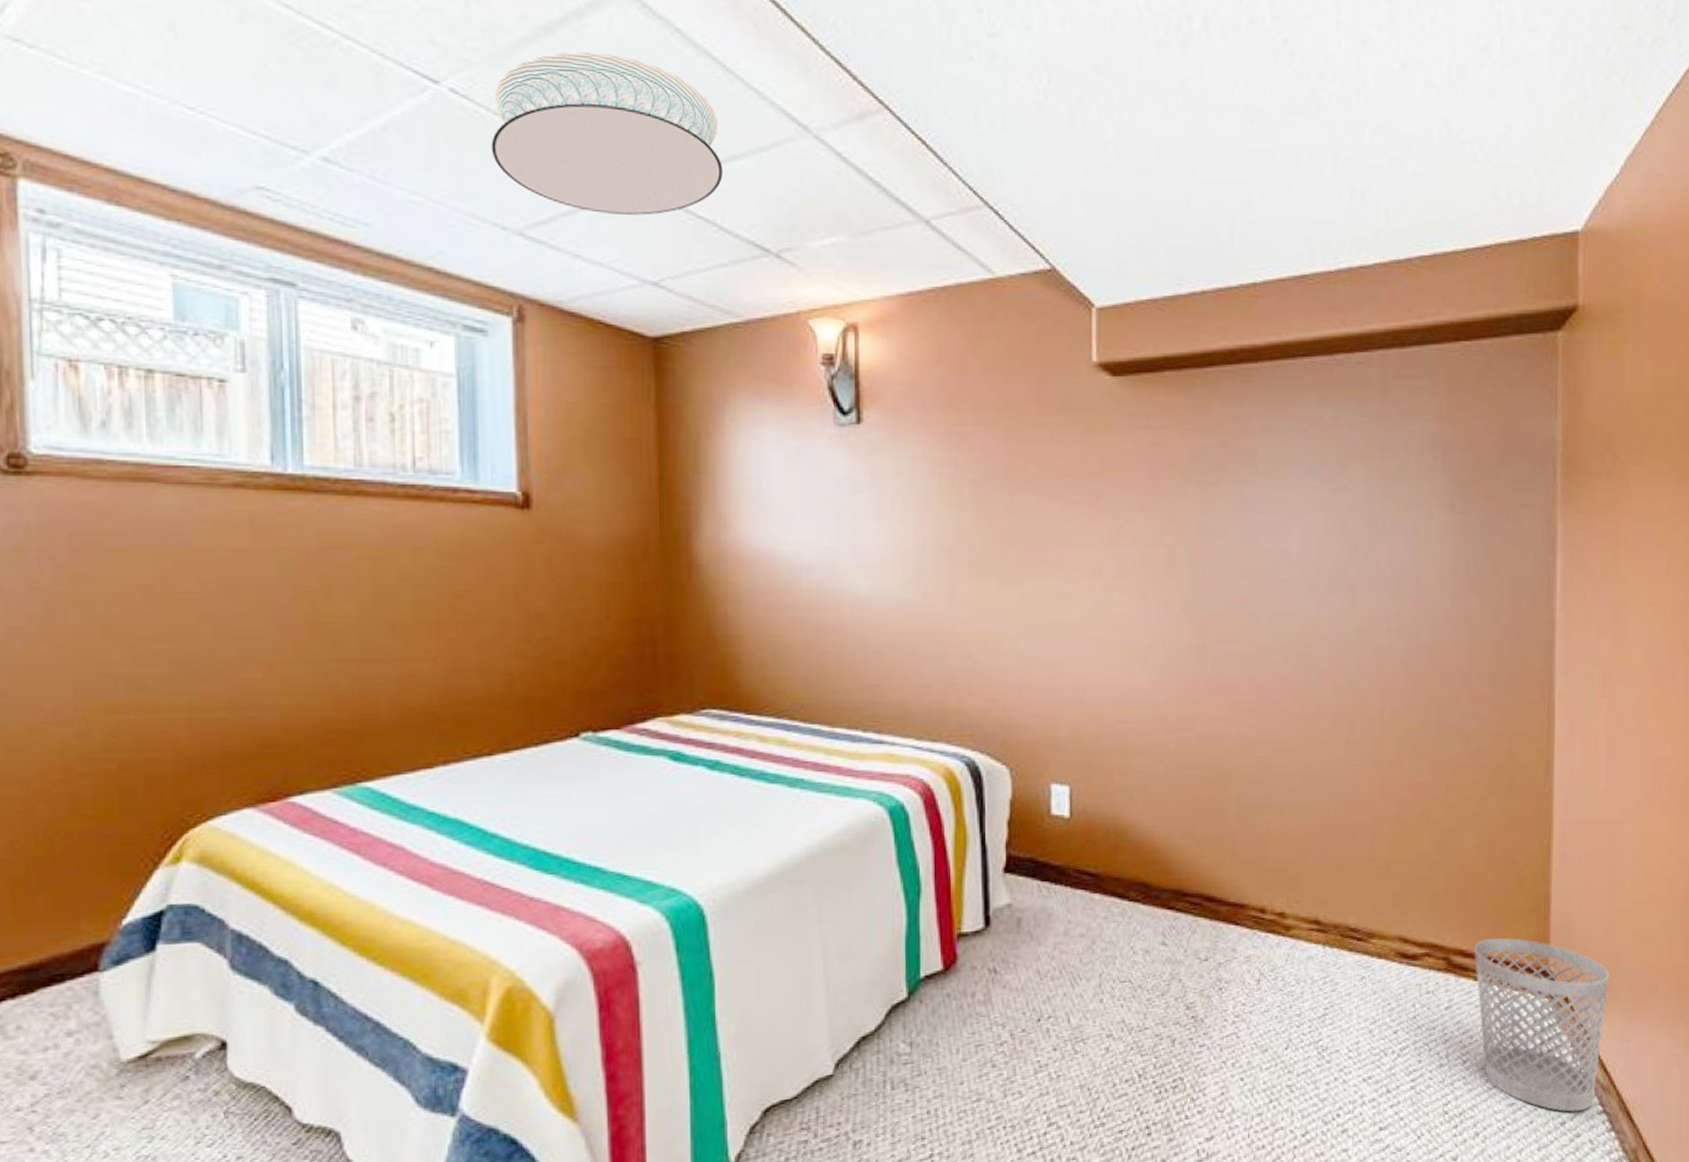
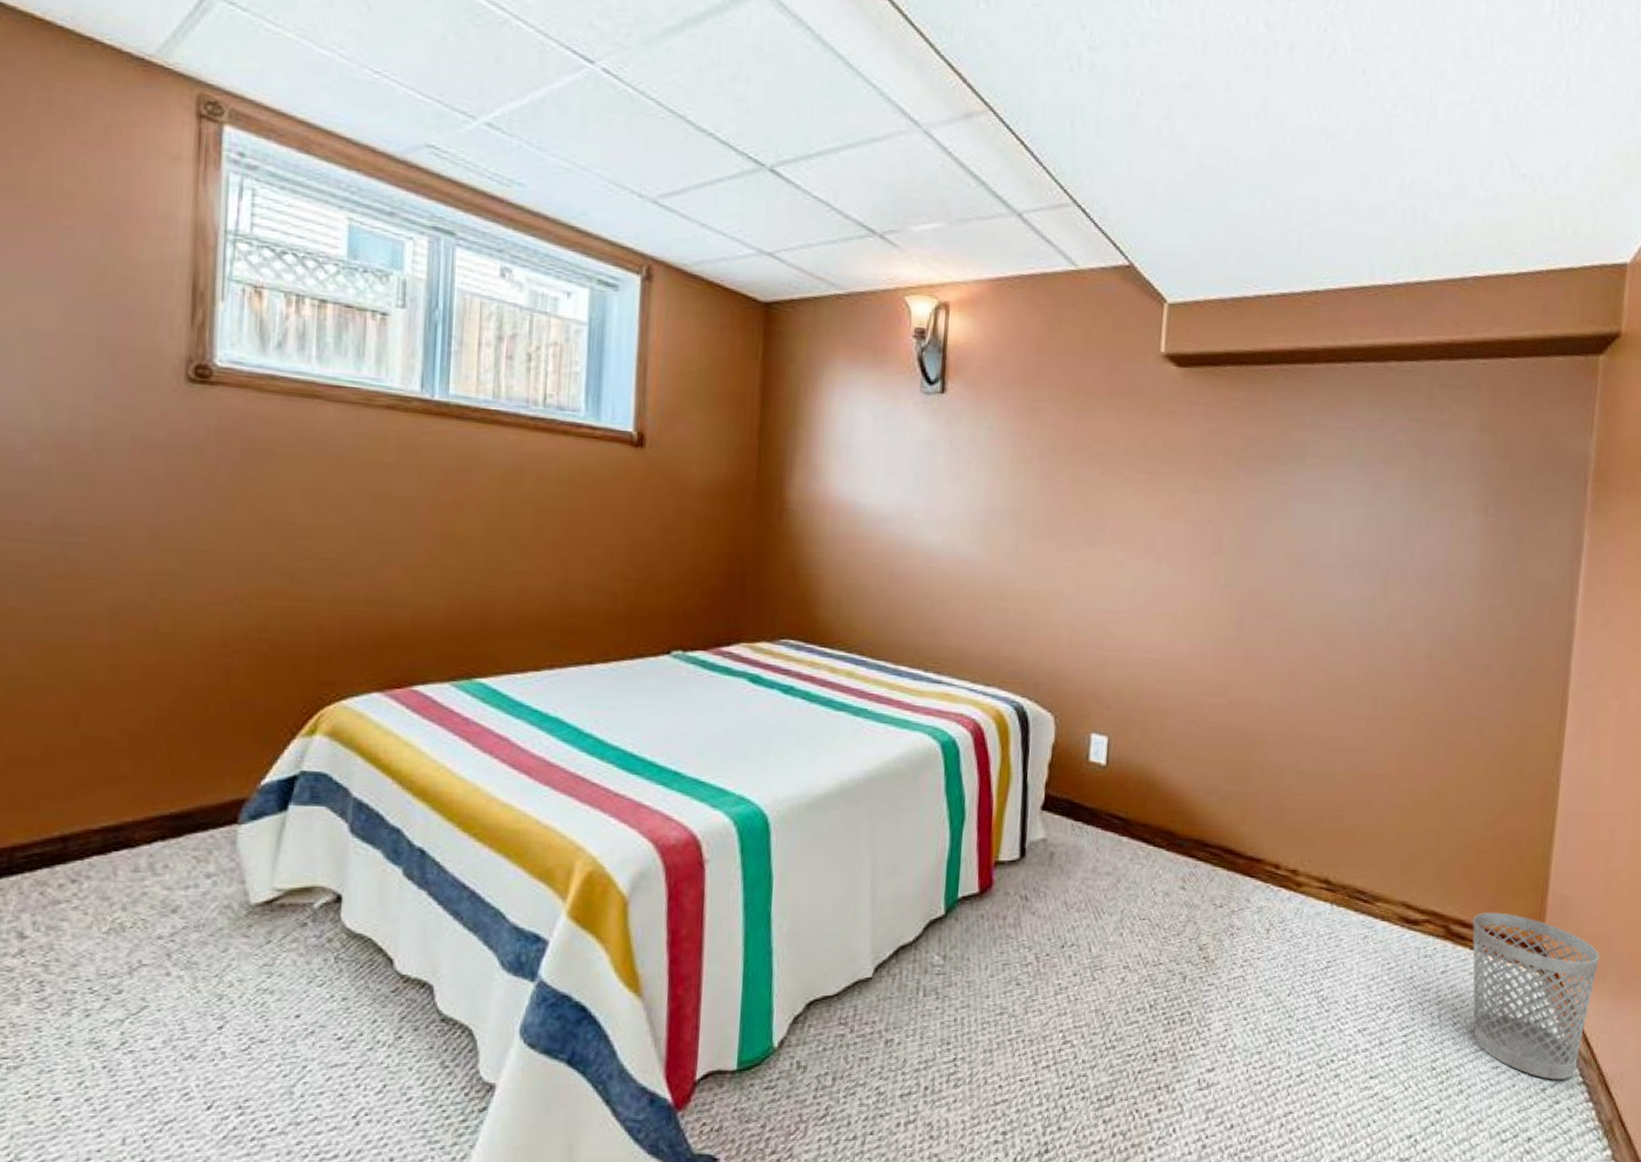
ceiling light: present [491,52,723,215] -> none [635,42,839,193]

